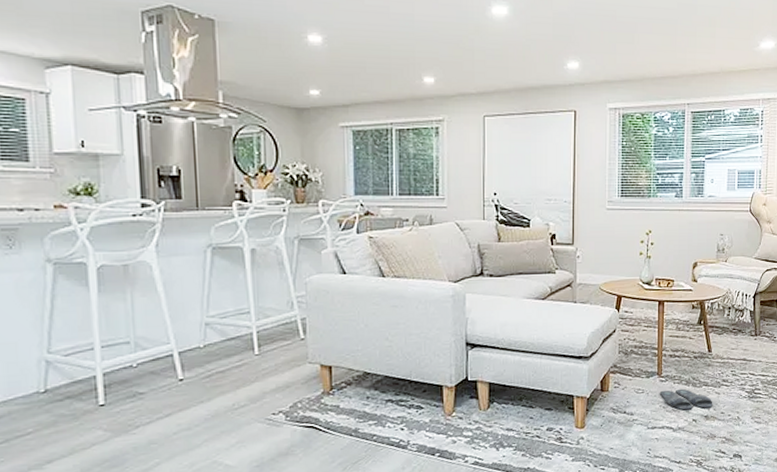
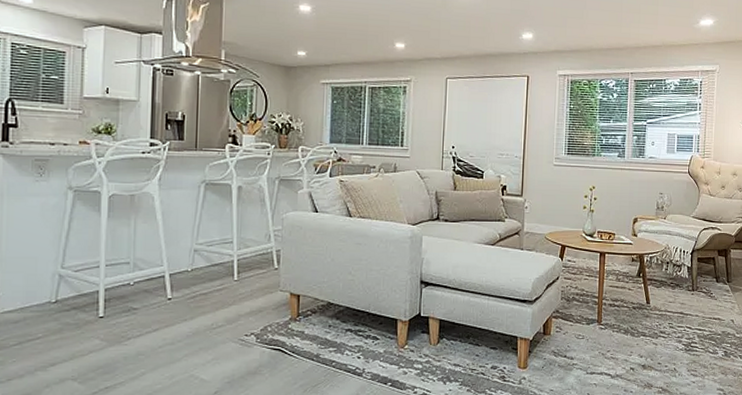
slippers: present [659,388,713,411] -> none [599,337,650,359]

